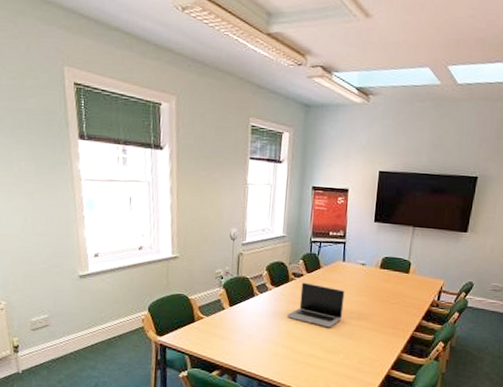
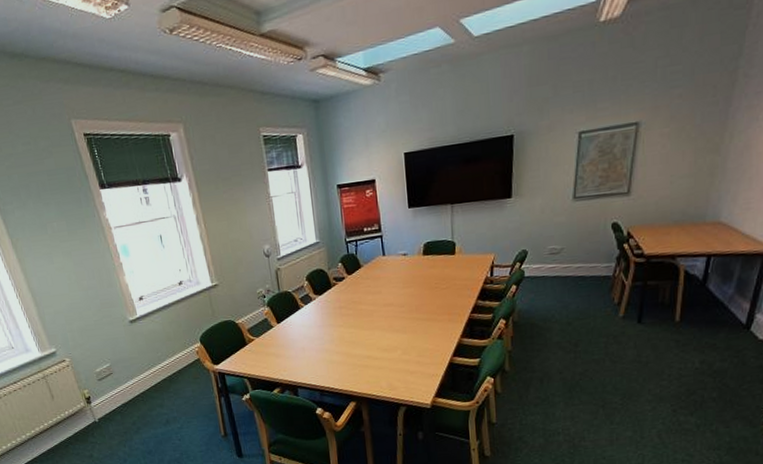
laptop: present [286,282,345,328] -> none [335,284,393,327]

